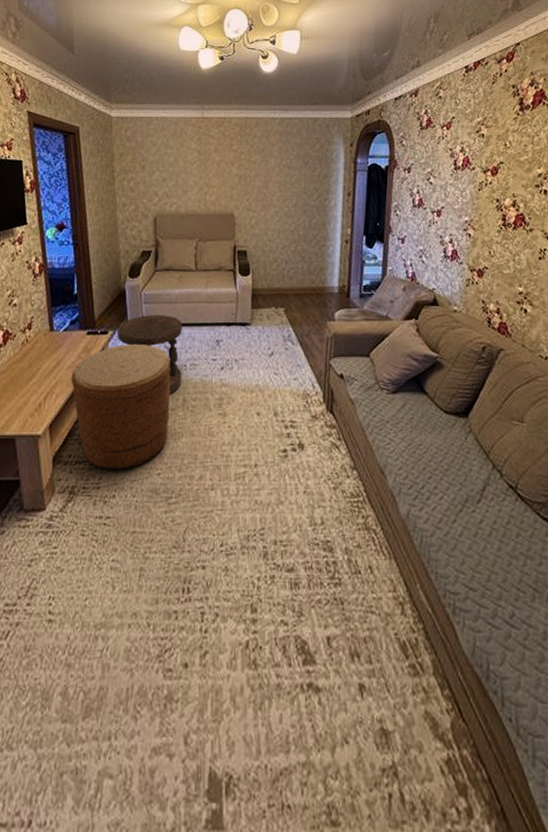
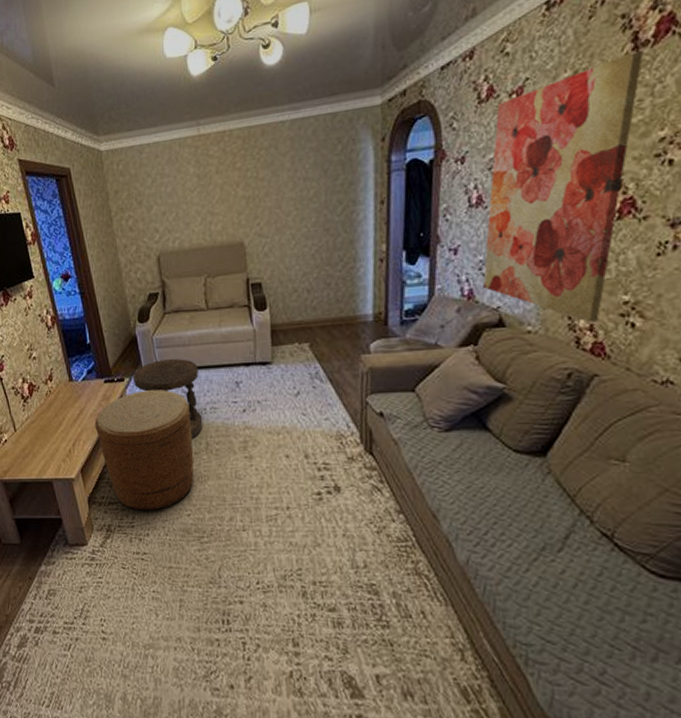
wall art: none [422,112,527,307] -> present [483,51,644,323]

